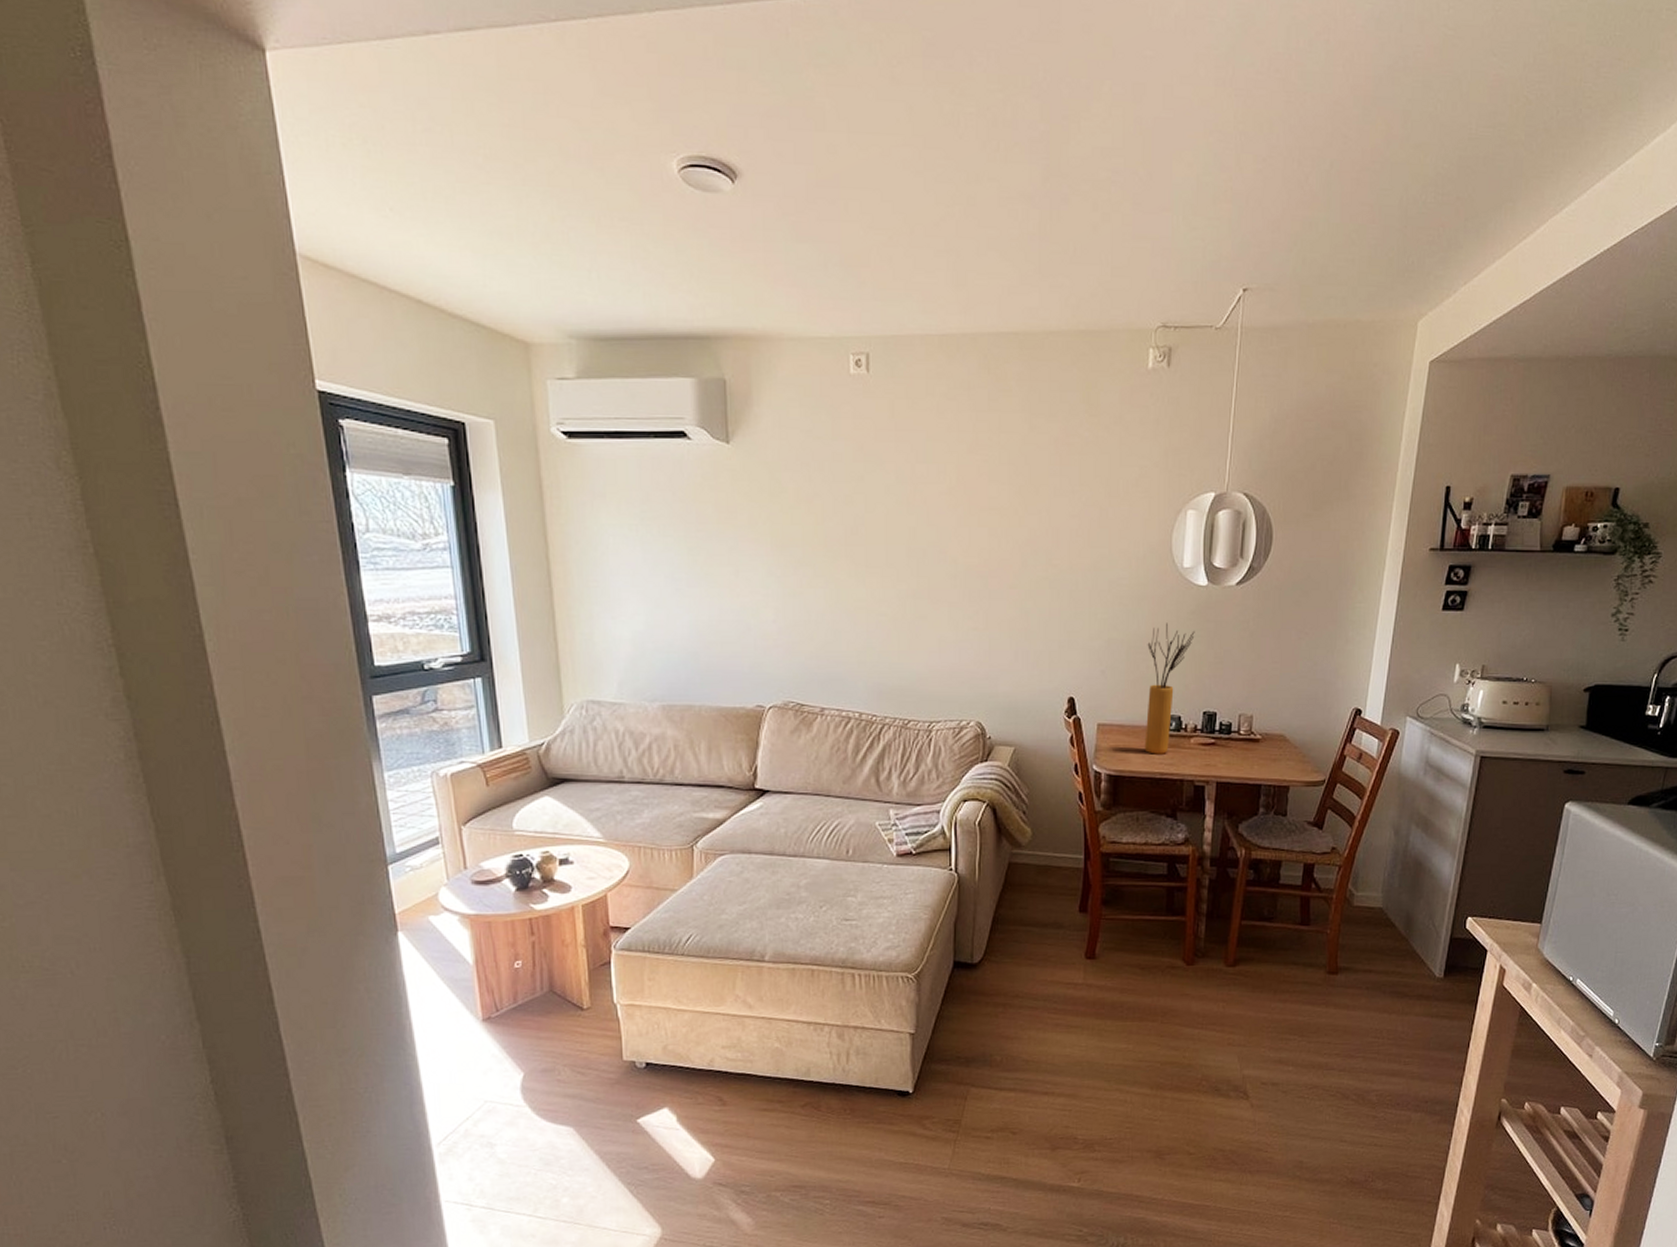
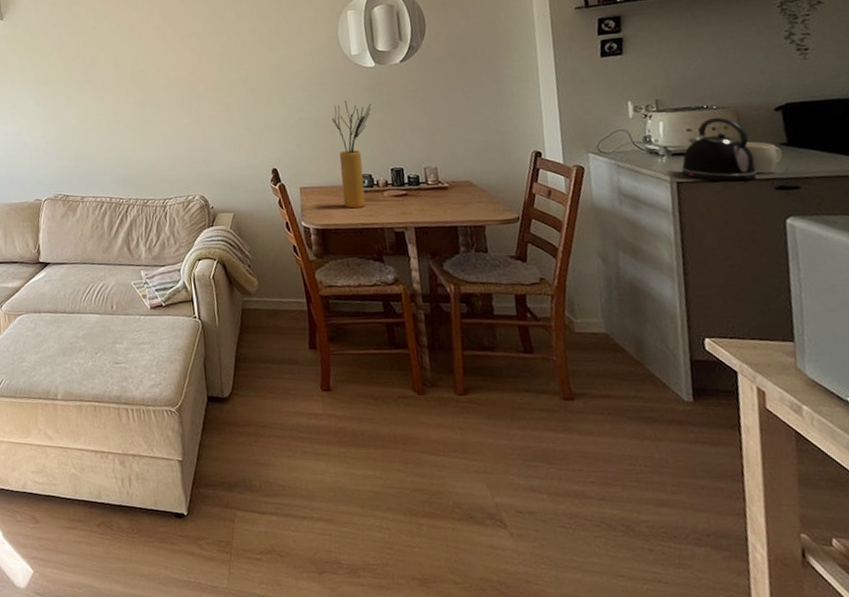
kettle: none [1488,691,1555,761] -> present [681,117,757,182]
mug: none [1549,721,1579,756] -> present [744,141,783,174]

